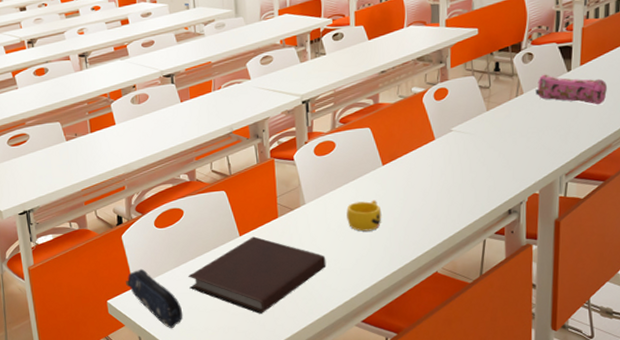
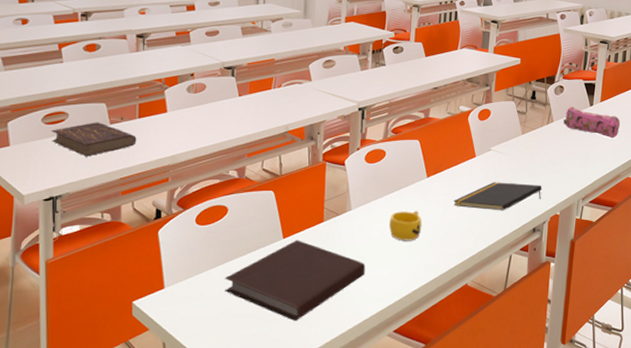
book: none [16,140,92,173] -> present [51,122,137,157]
pencil case: present [126,268,183,329] -> none [156,267,215,335]
notepad: none [414,163,516,194] -> present [453,182,542,211]

